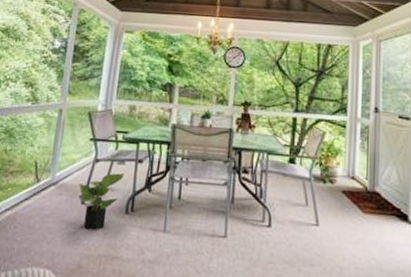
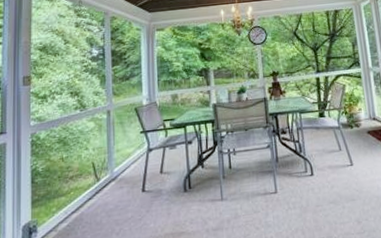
potted plant: present [79,173,125,231] -> none [137,157,178,214]

